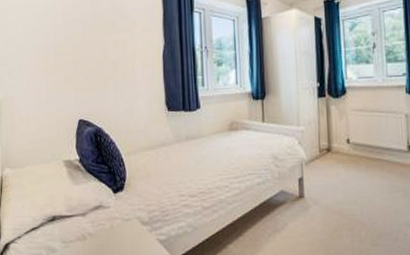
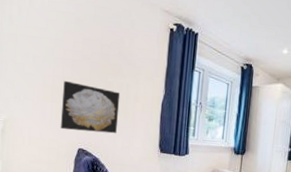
wall art: none [56,47,118,102] -> present [60,80,120,134]

